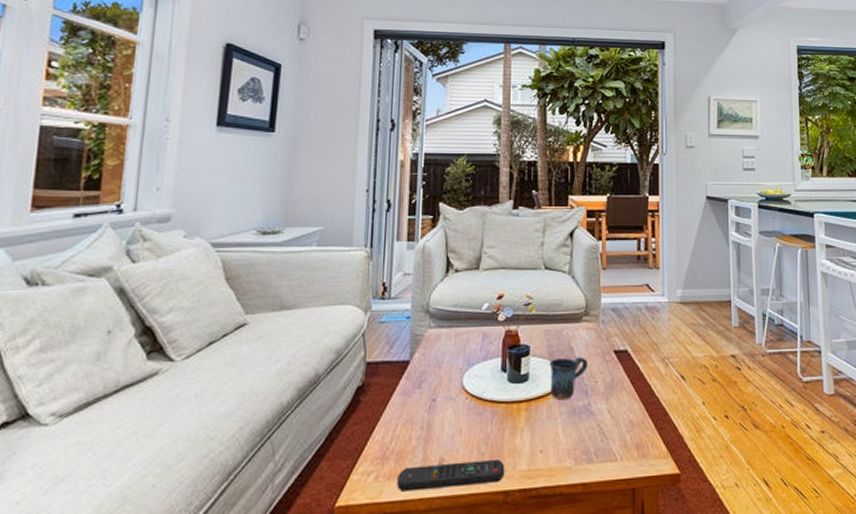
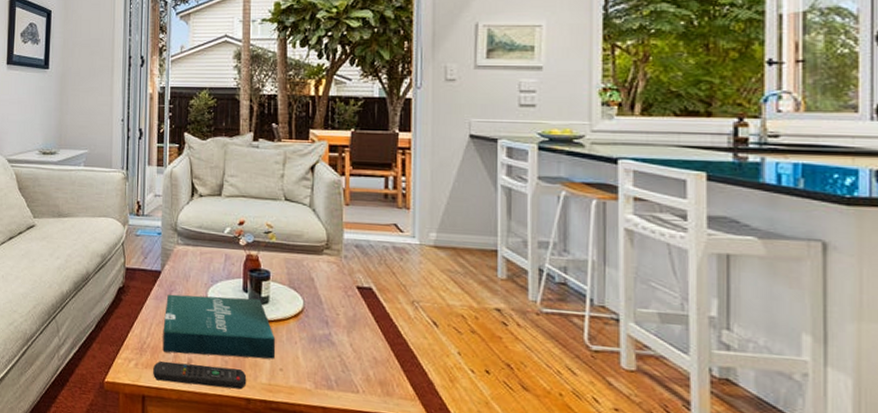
pizza box: none [409,377,535,456] -> present [162,294,275,359]
mug: present [549,357,588,401] -> none [289,287,329,327]

